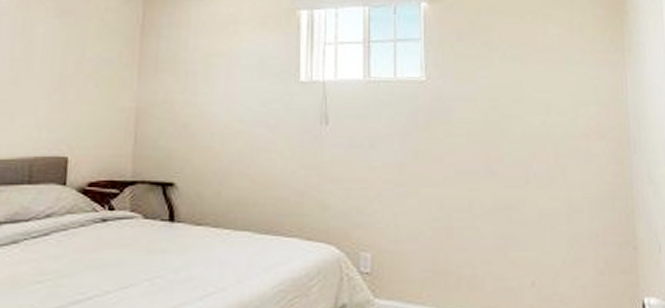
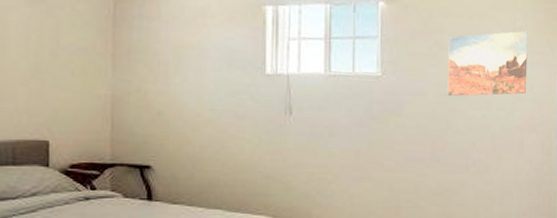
wall art: none [499,28,591,101] -> present [447,31,528,96]

